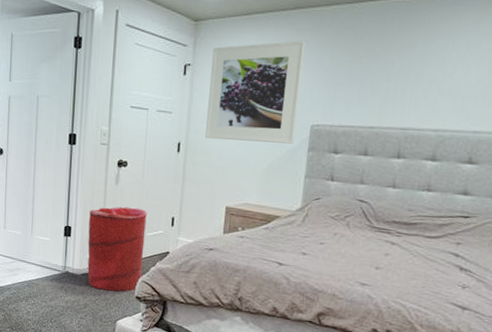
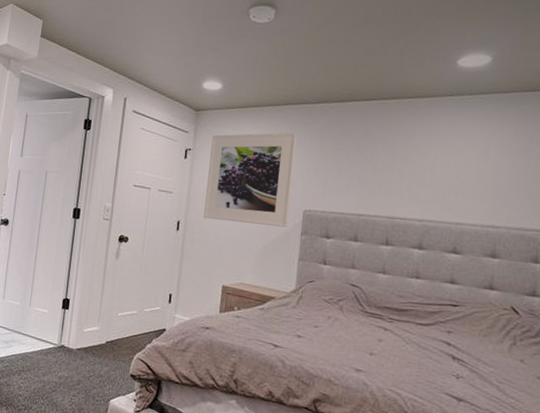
laundry hamper: present [87,206,147,292] -> none [83,281,145,369]

